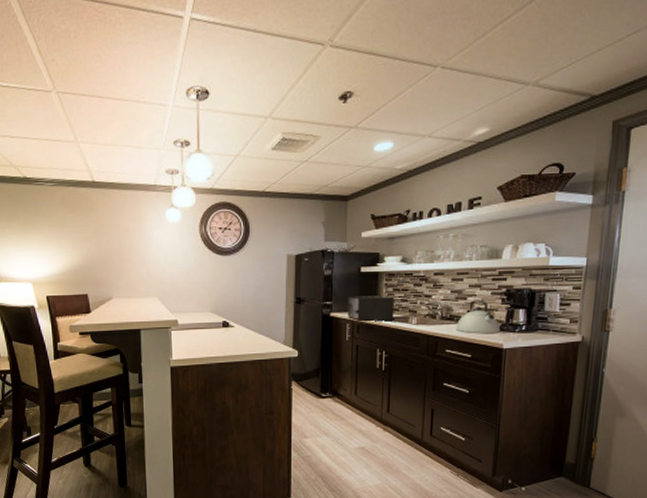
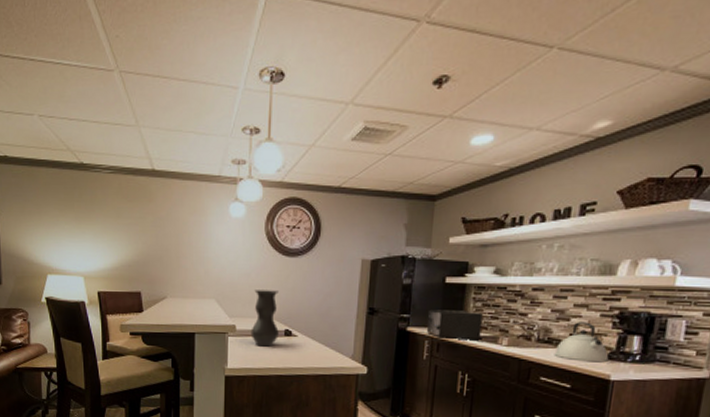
vase: none [192,286,217,338] -> present [250,290,279,347]

